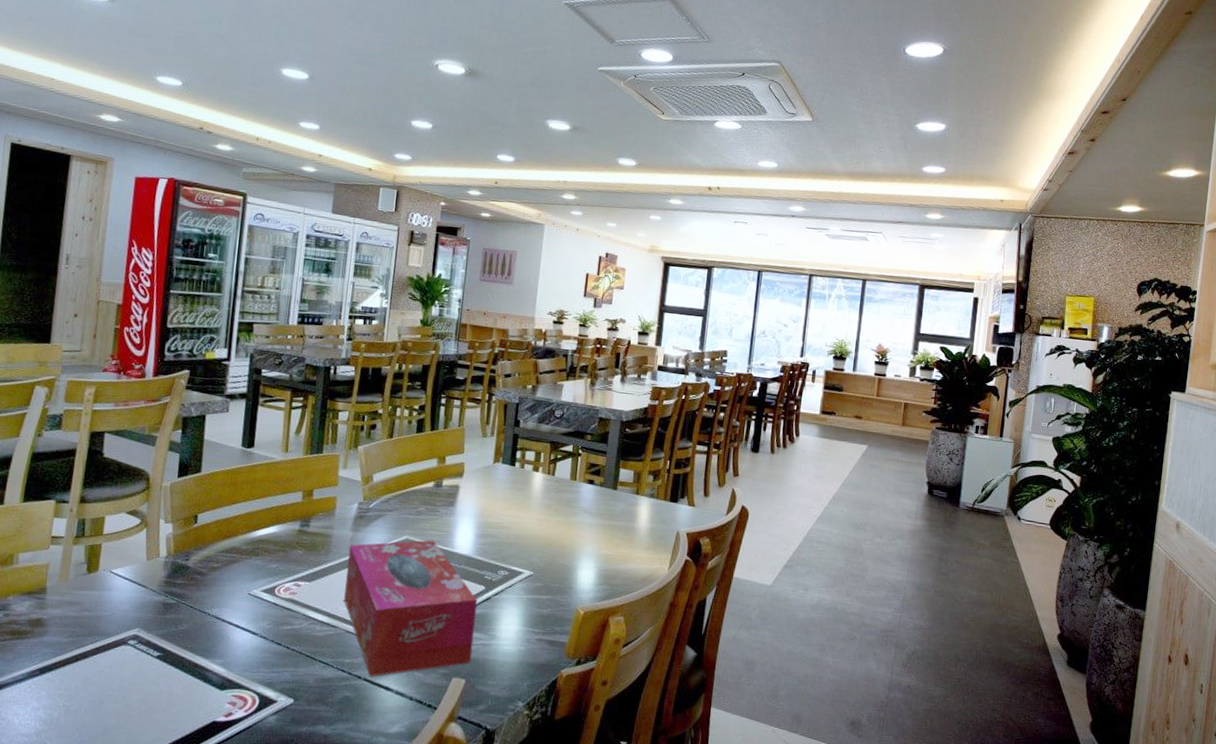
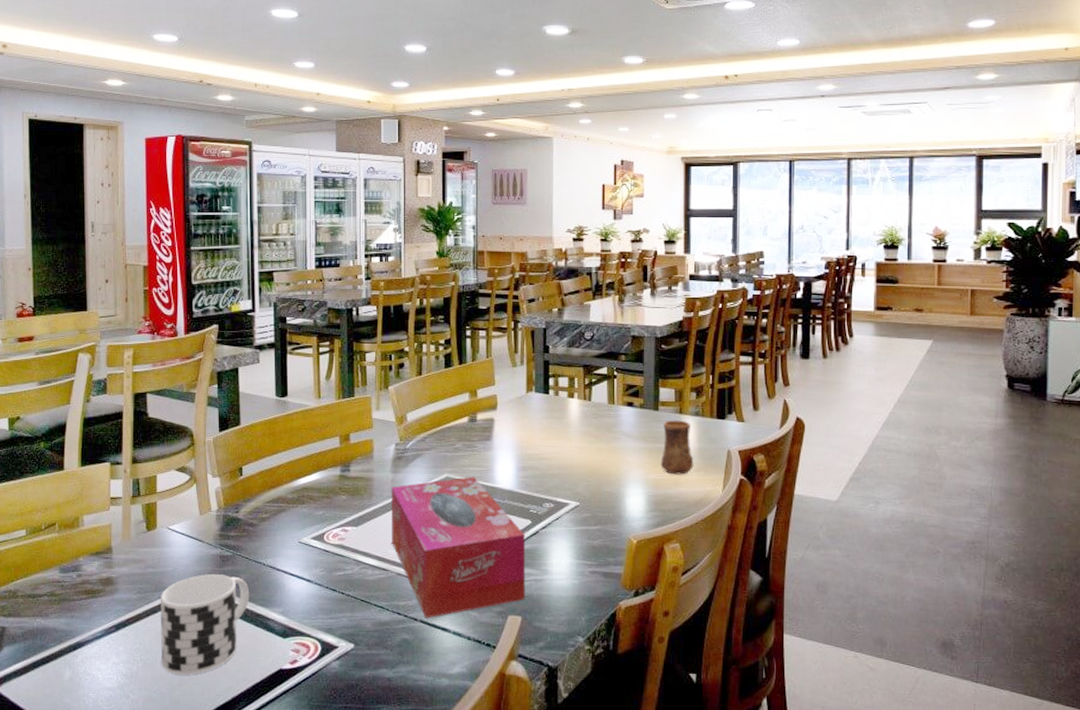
cup: none [86,621,191,724] -> present [161,574,250,675]
cup: none [613,499,645,552] -> present [660,420,694,475]

